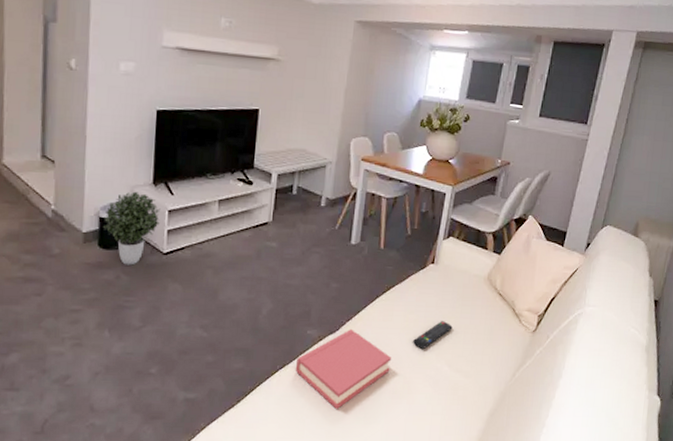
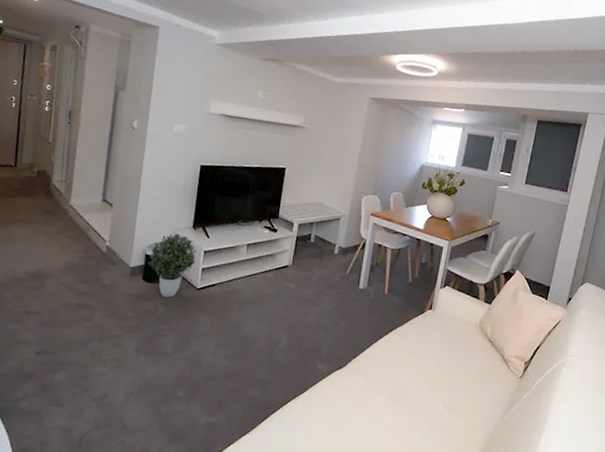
hardback book: present [295,328,392,410] -> none [305,365,392,441]
remote control: present [412,321,453,350] -> none [410,363,447,389]

